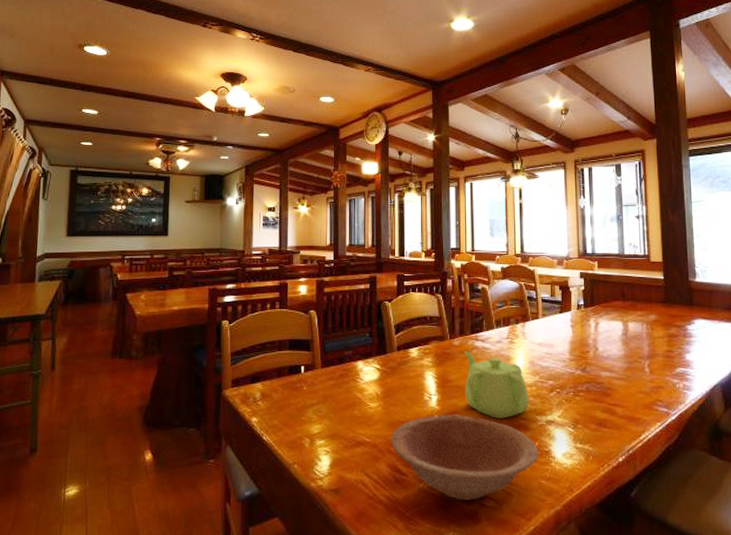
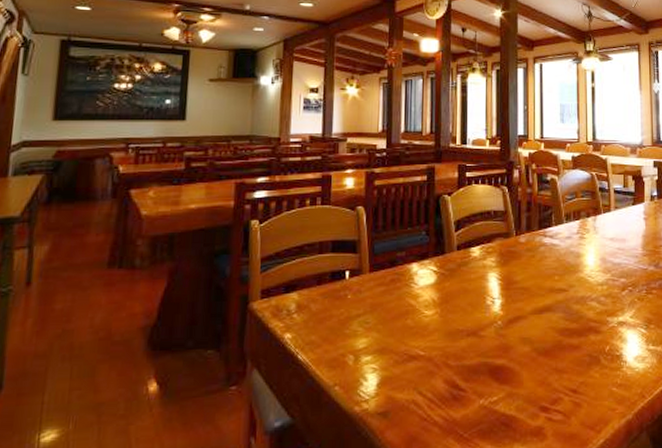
bowl: present [391,414,539,501] -> none [448,319,610,416]
teapot: present [464,350,529,419] -> none [531,248,600,322]

